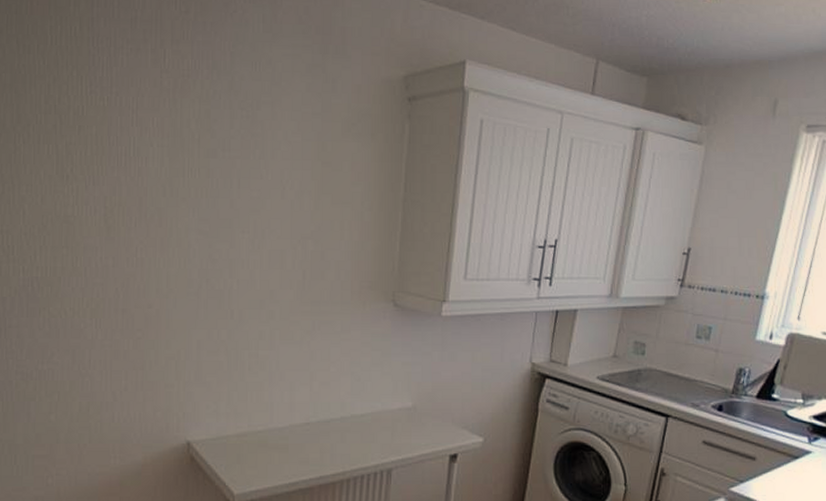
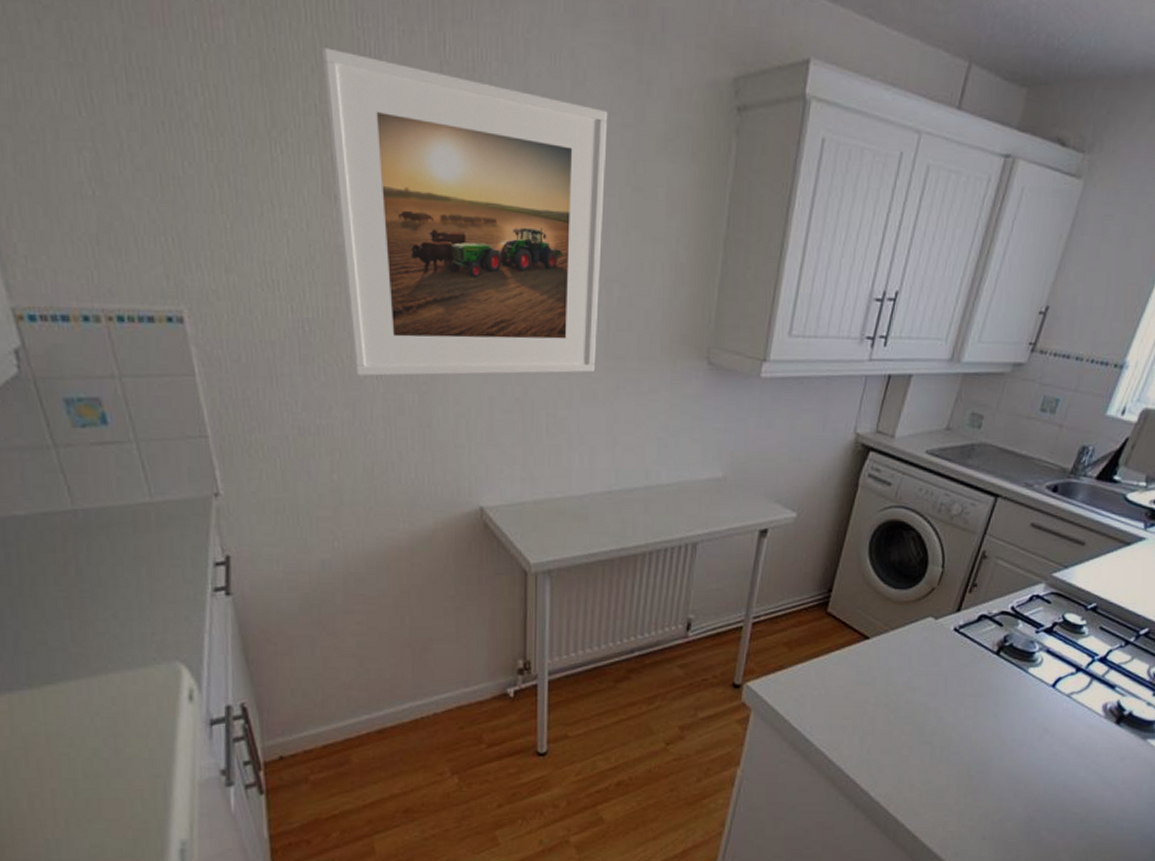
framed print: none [63,63,300,325] -> present [323,47,608,376]

